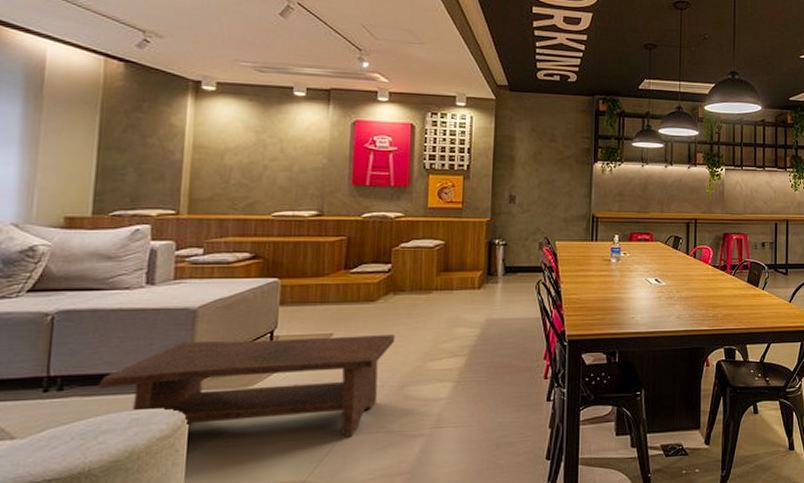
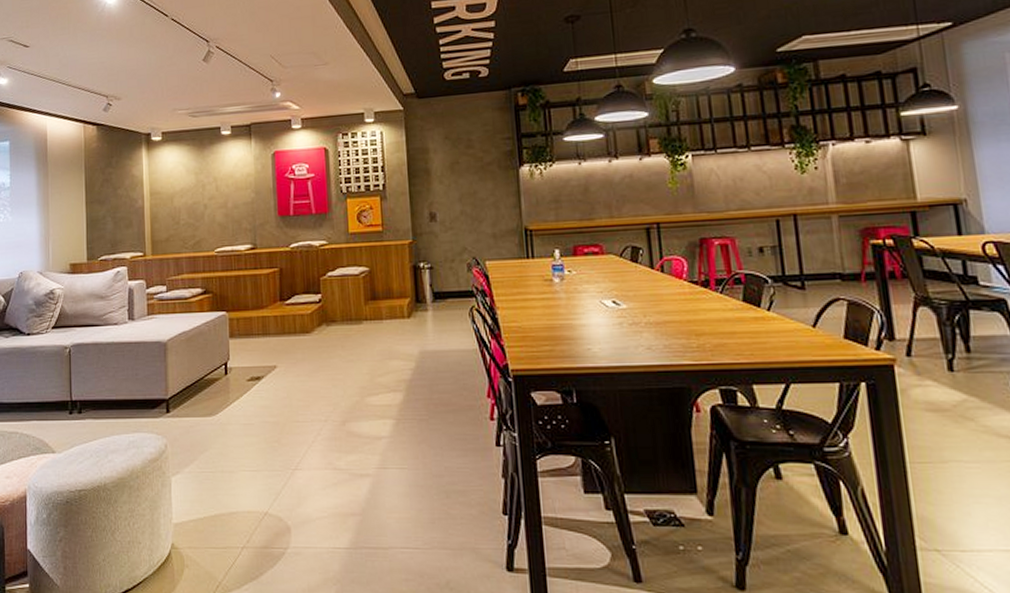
coffee table: present [98,335,395,439] -> none [104,367,333,473]

